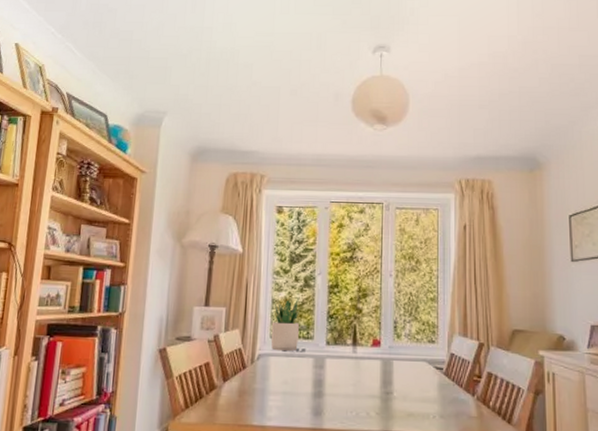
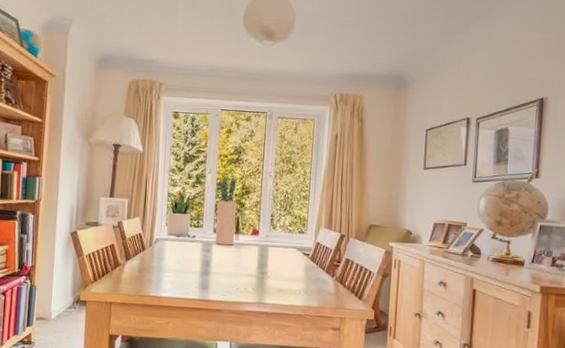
vase: none [328,273,353,360] -> present [215,173,237,246]

